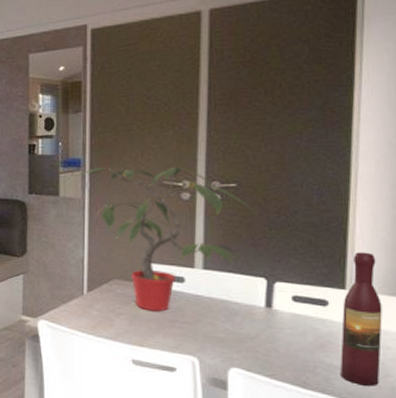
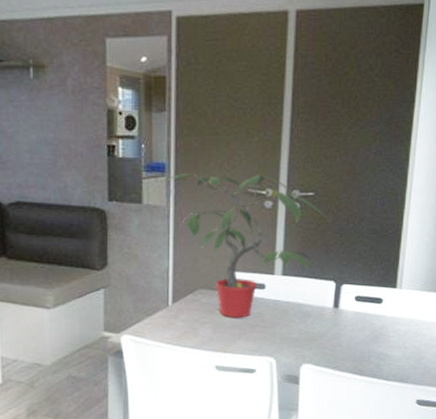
wine bottle: present [341,252,382,386] -> none [388,255,422,368]

